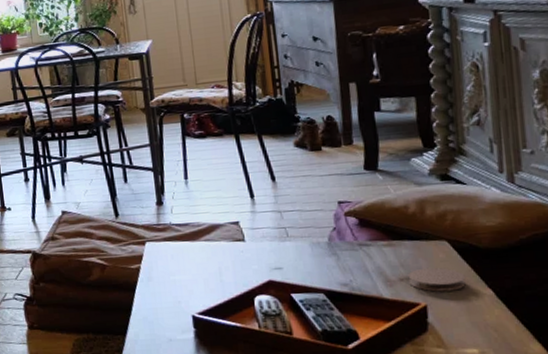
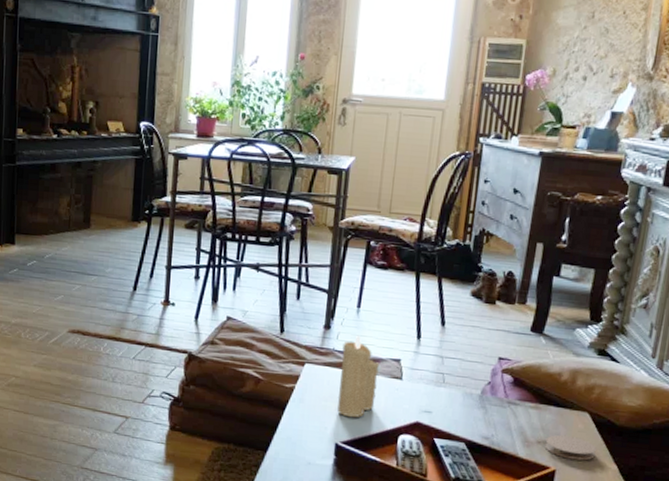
candle: none [178,205,223,288] -> present [337,335,379,418]

